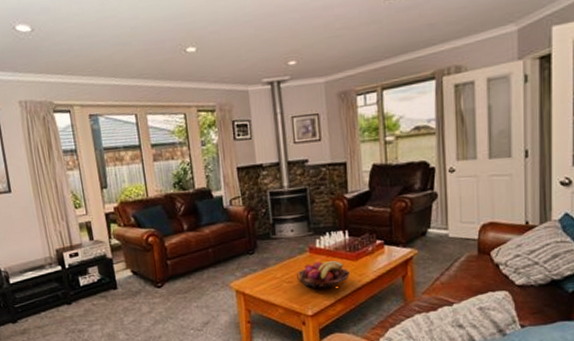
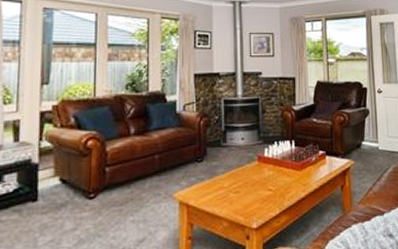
fruit basket: present [296,260,350,289] -> none [243,170,295,199]

